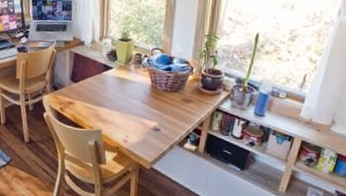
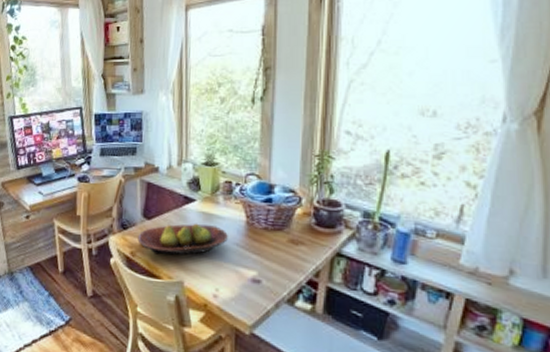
fruit bowl: none [66,85,137,111] -> present [137,223,228,256]

